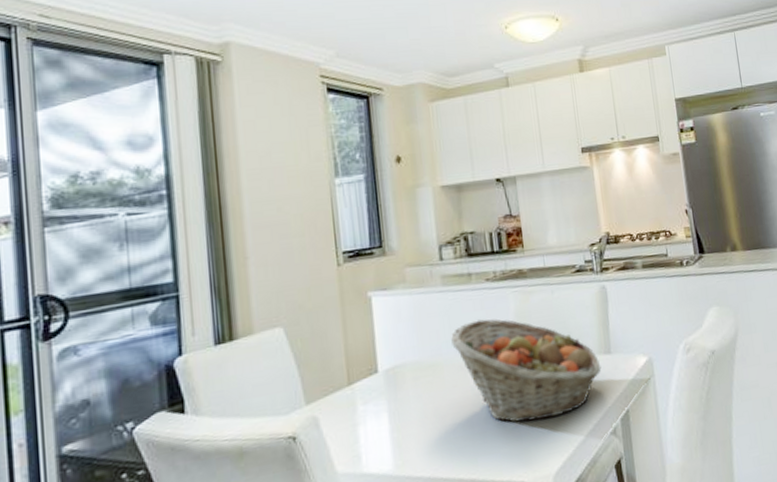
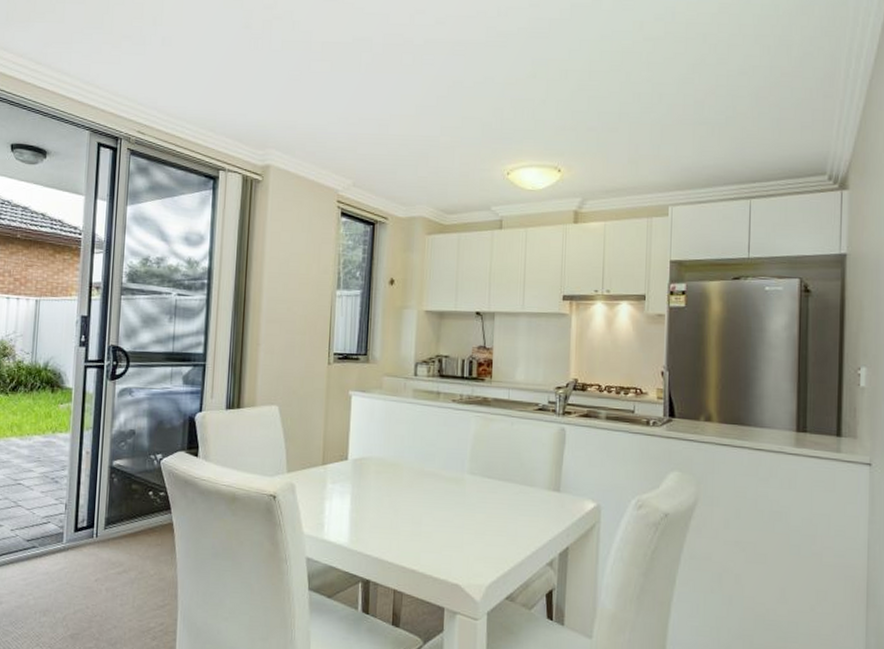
fruit basket: present [451,318,602,422] -> none [413,434,548,536]

